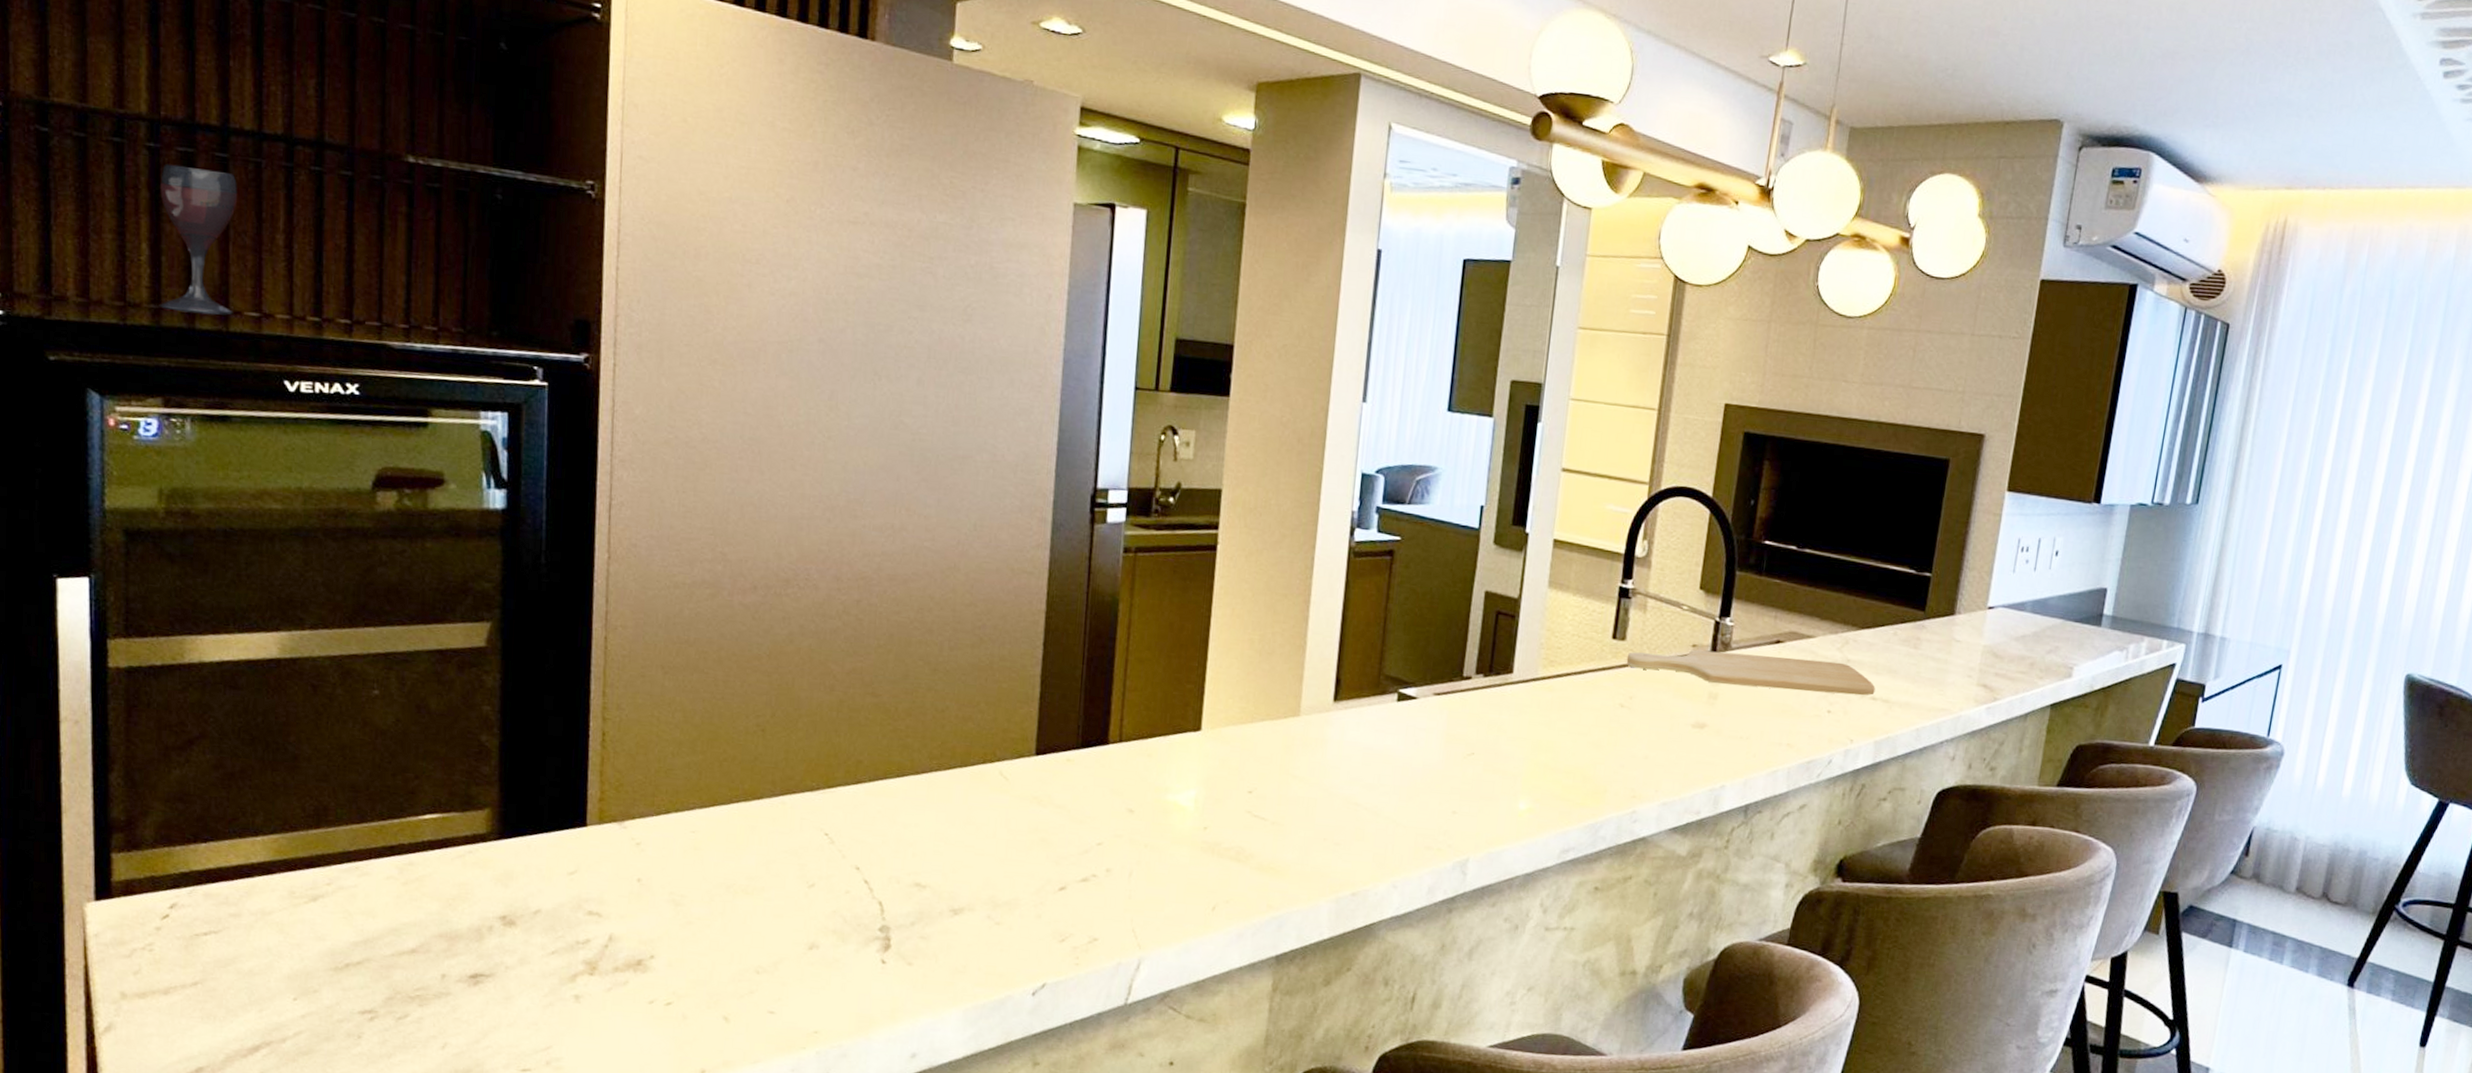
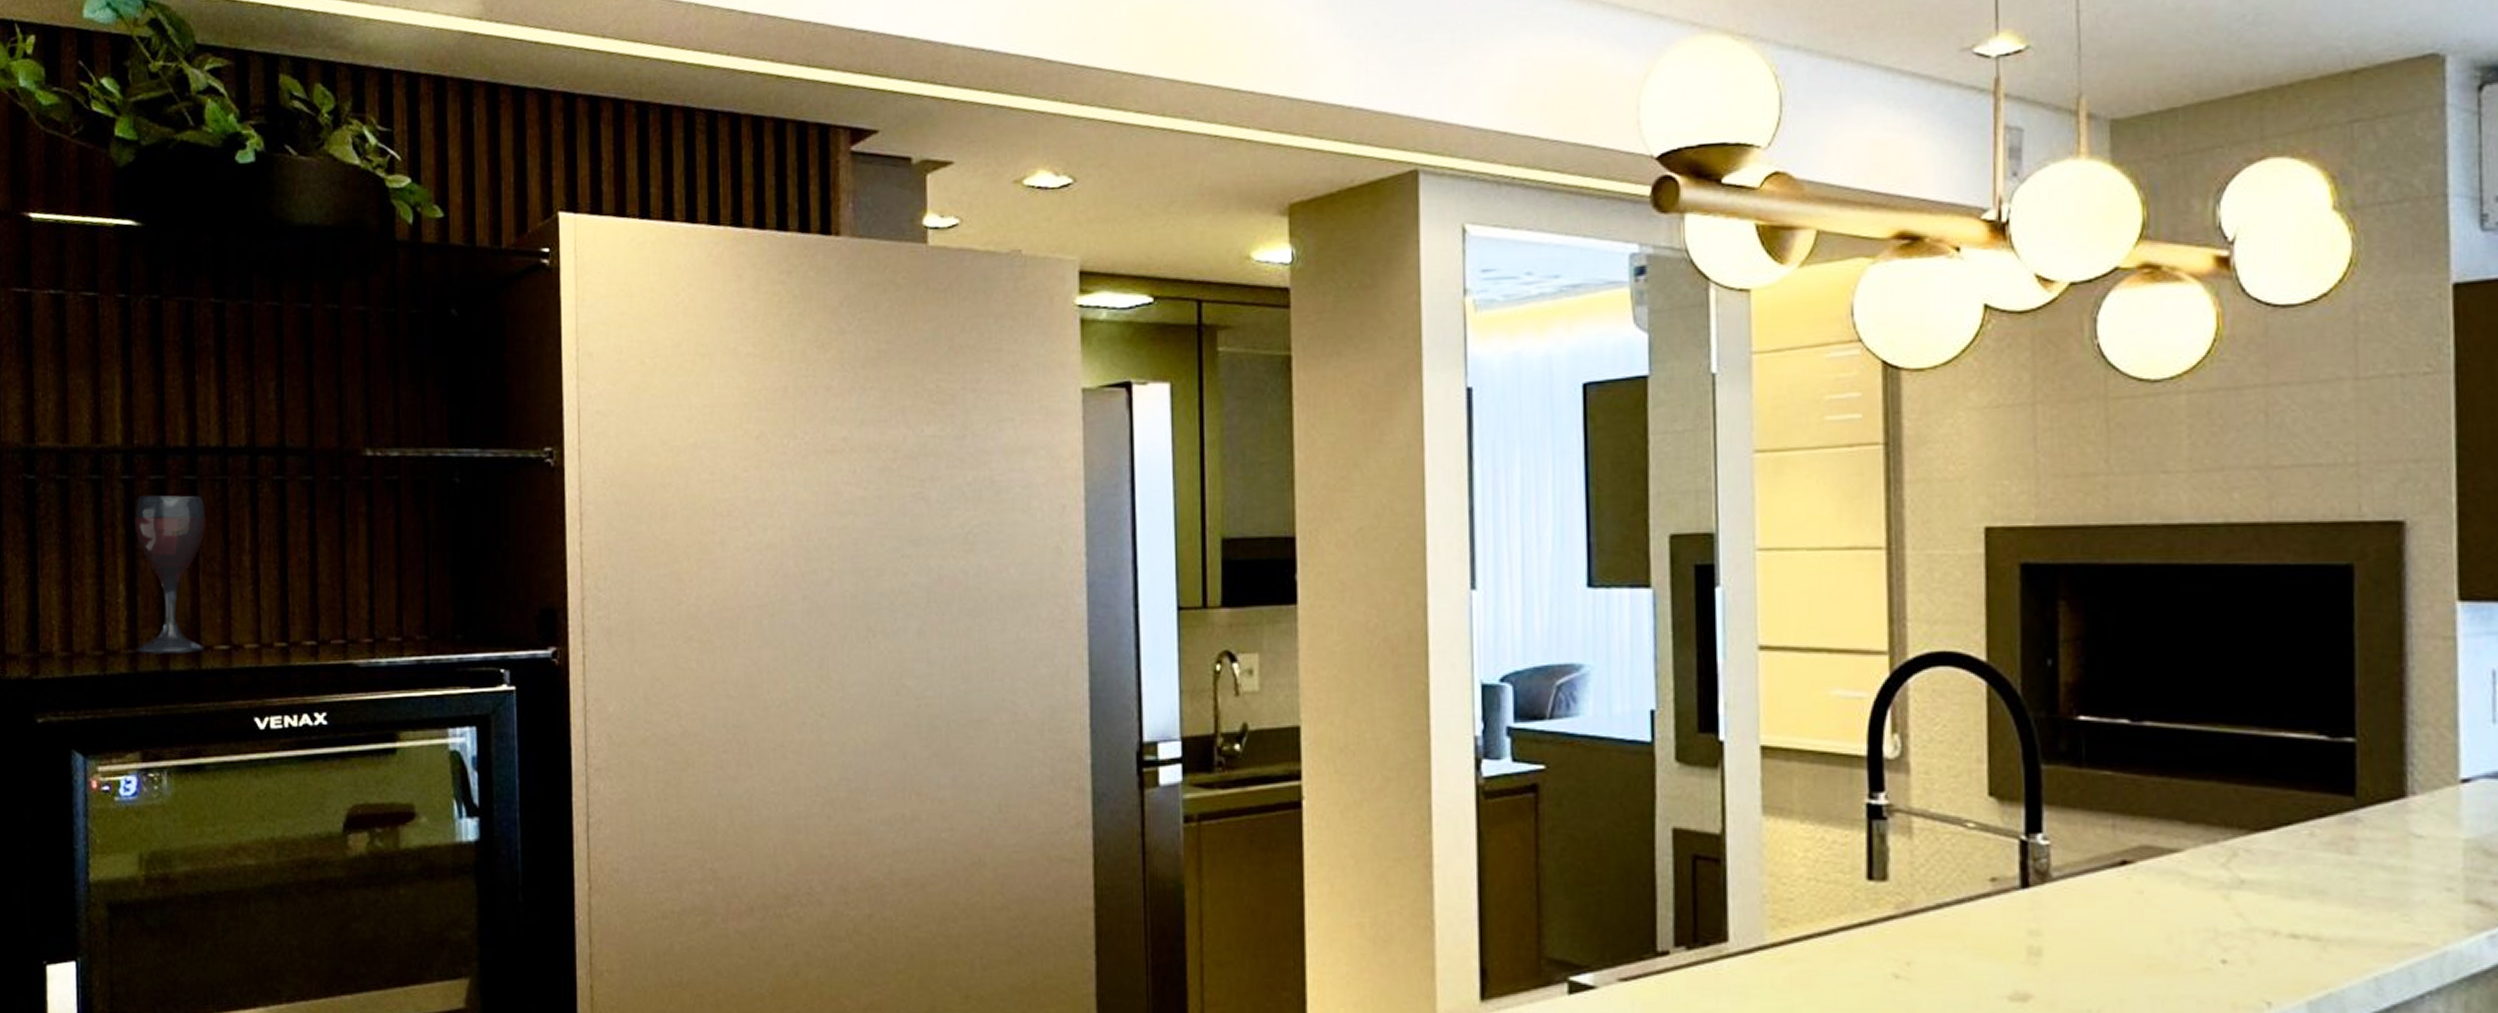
chopping board: present [1626,649,1876,696] -> none [1893,884,2294,934]

